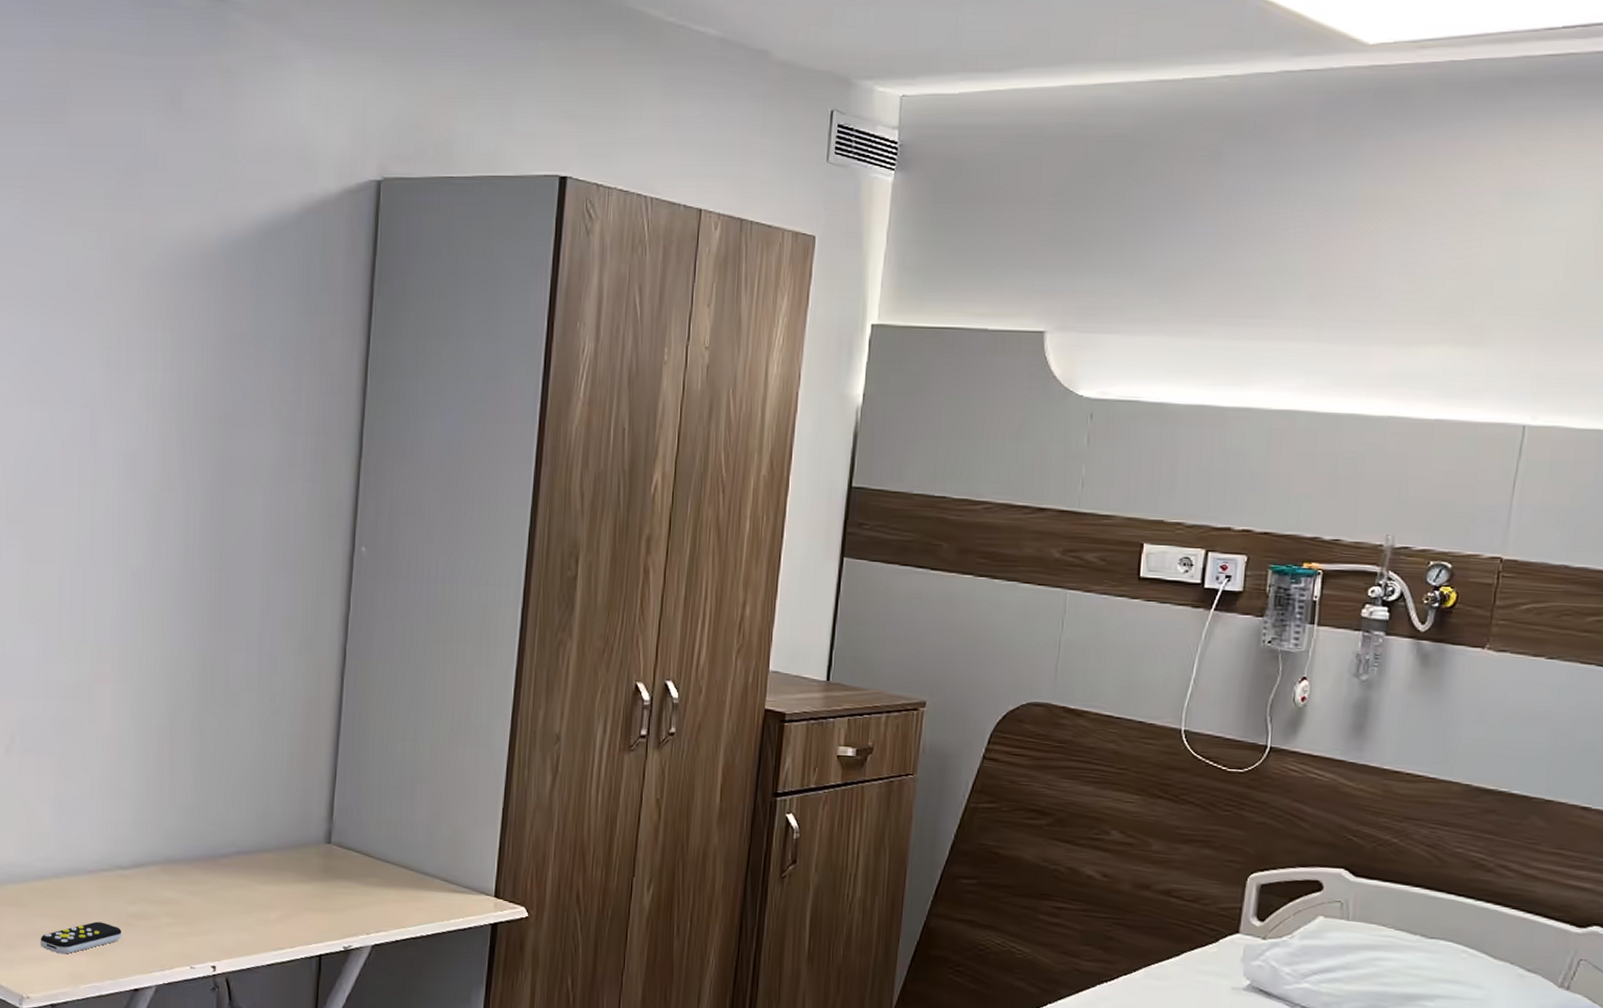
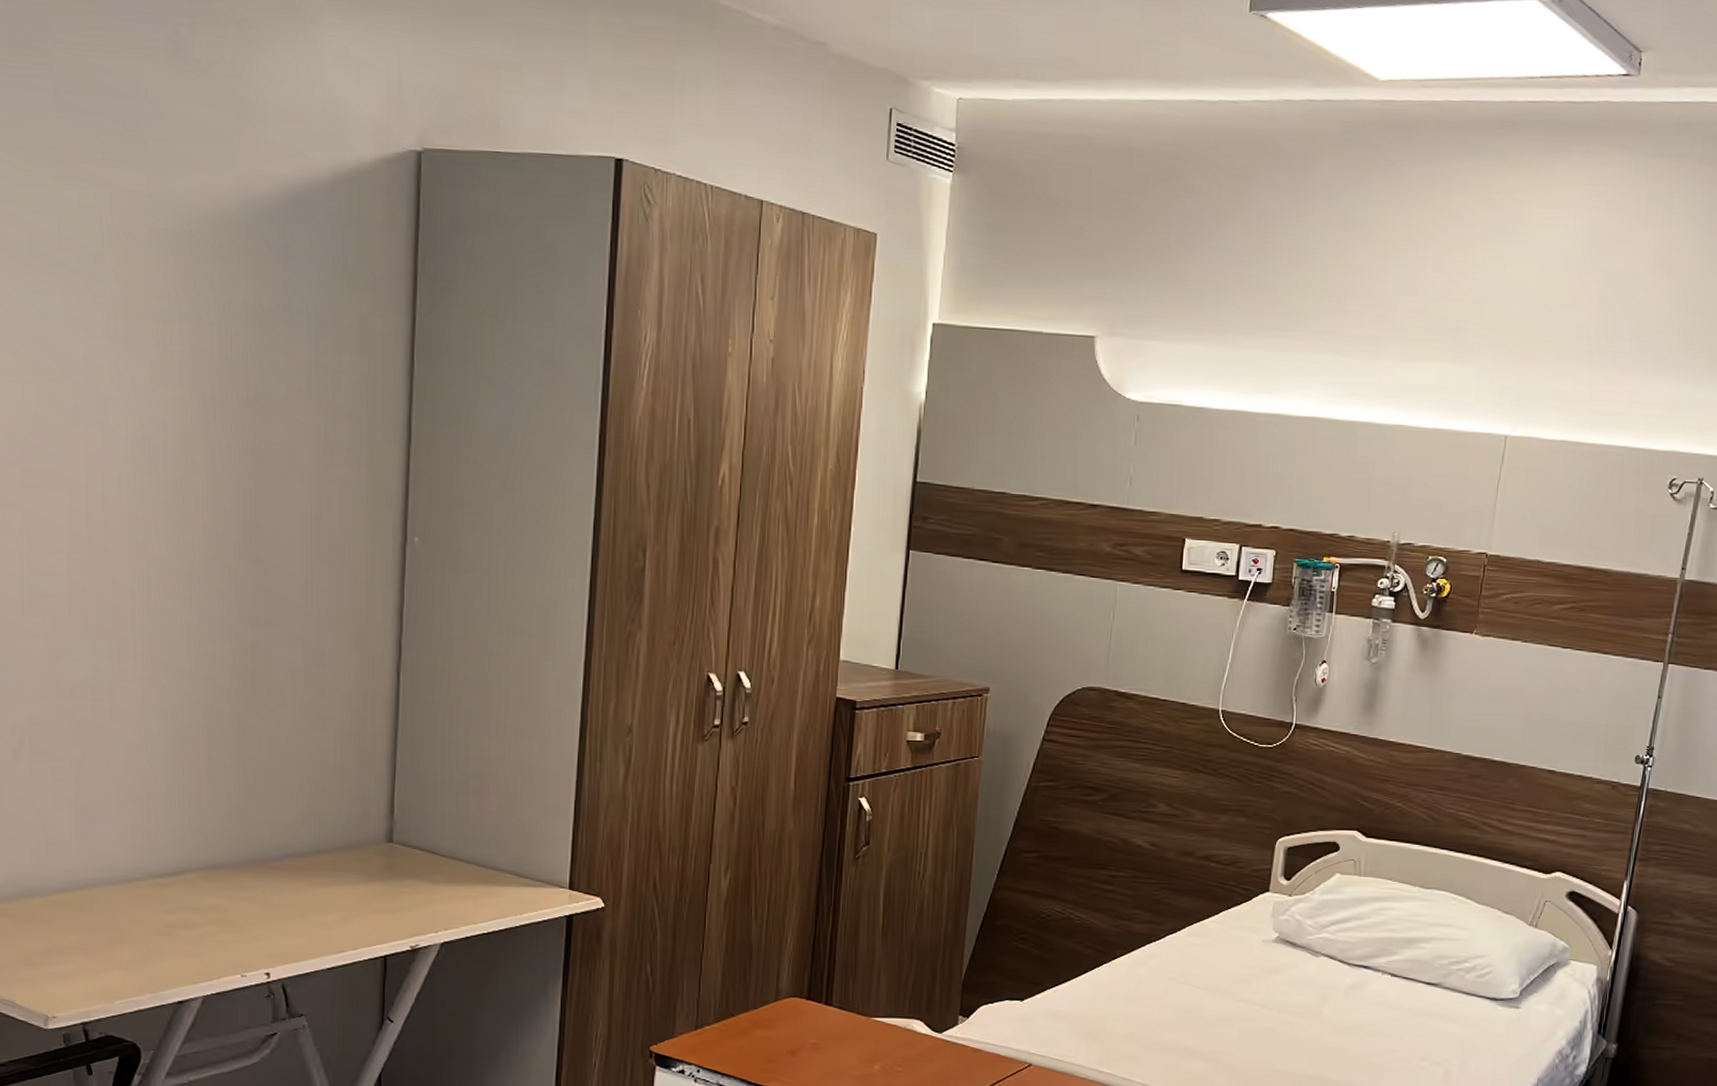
remote control: present [40,921,122,954] -> none [65,933,161,970]

